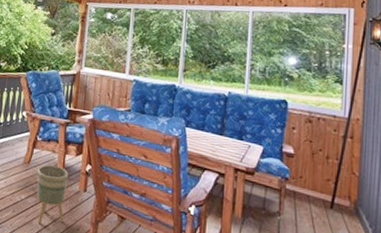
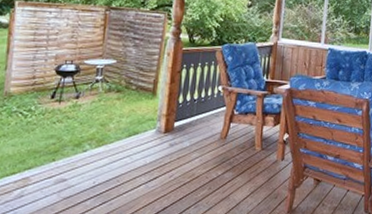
planter: present [36,164,69,225] -> none [233,137,266,199]

